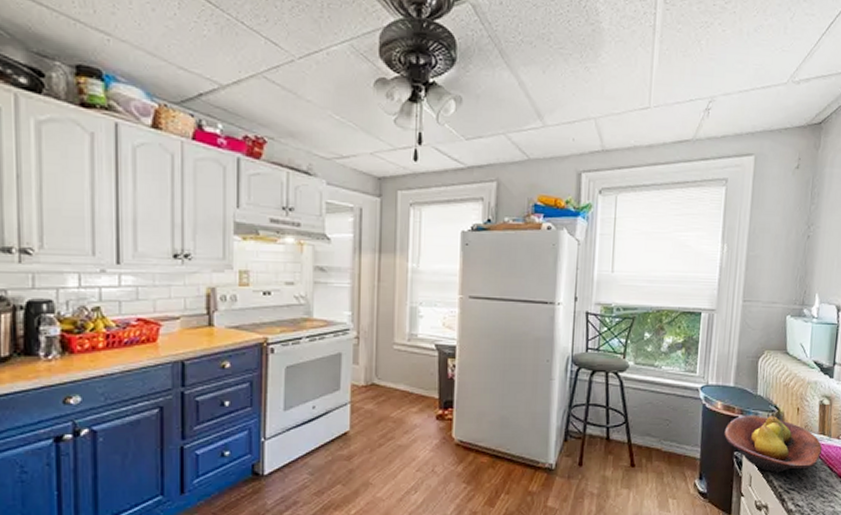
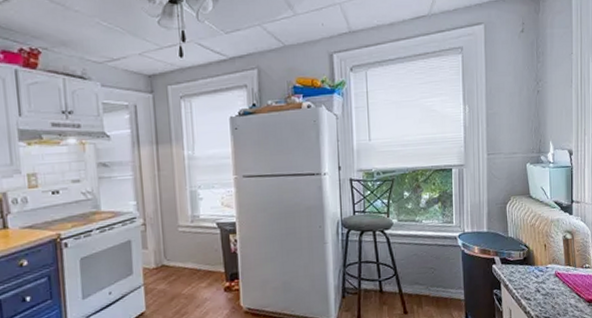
fruit bowl: present [724,414,823,473] -> none [483,254,570,305]

